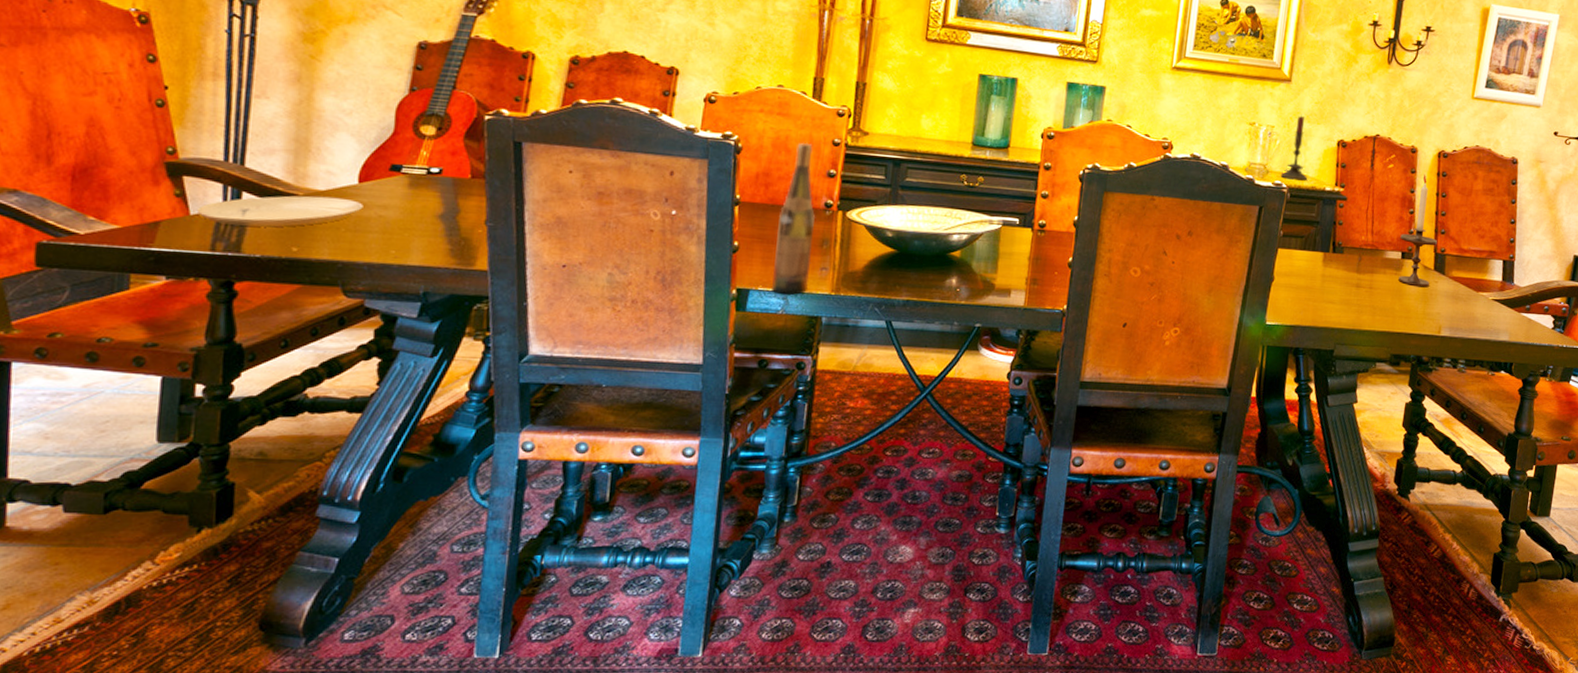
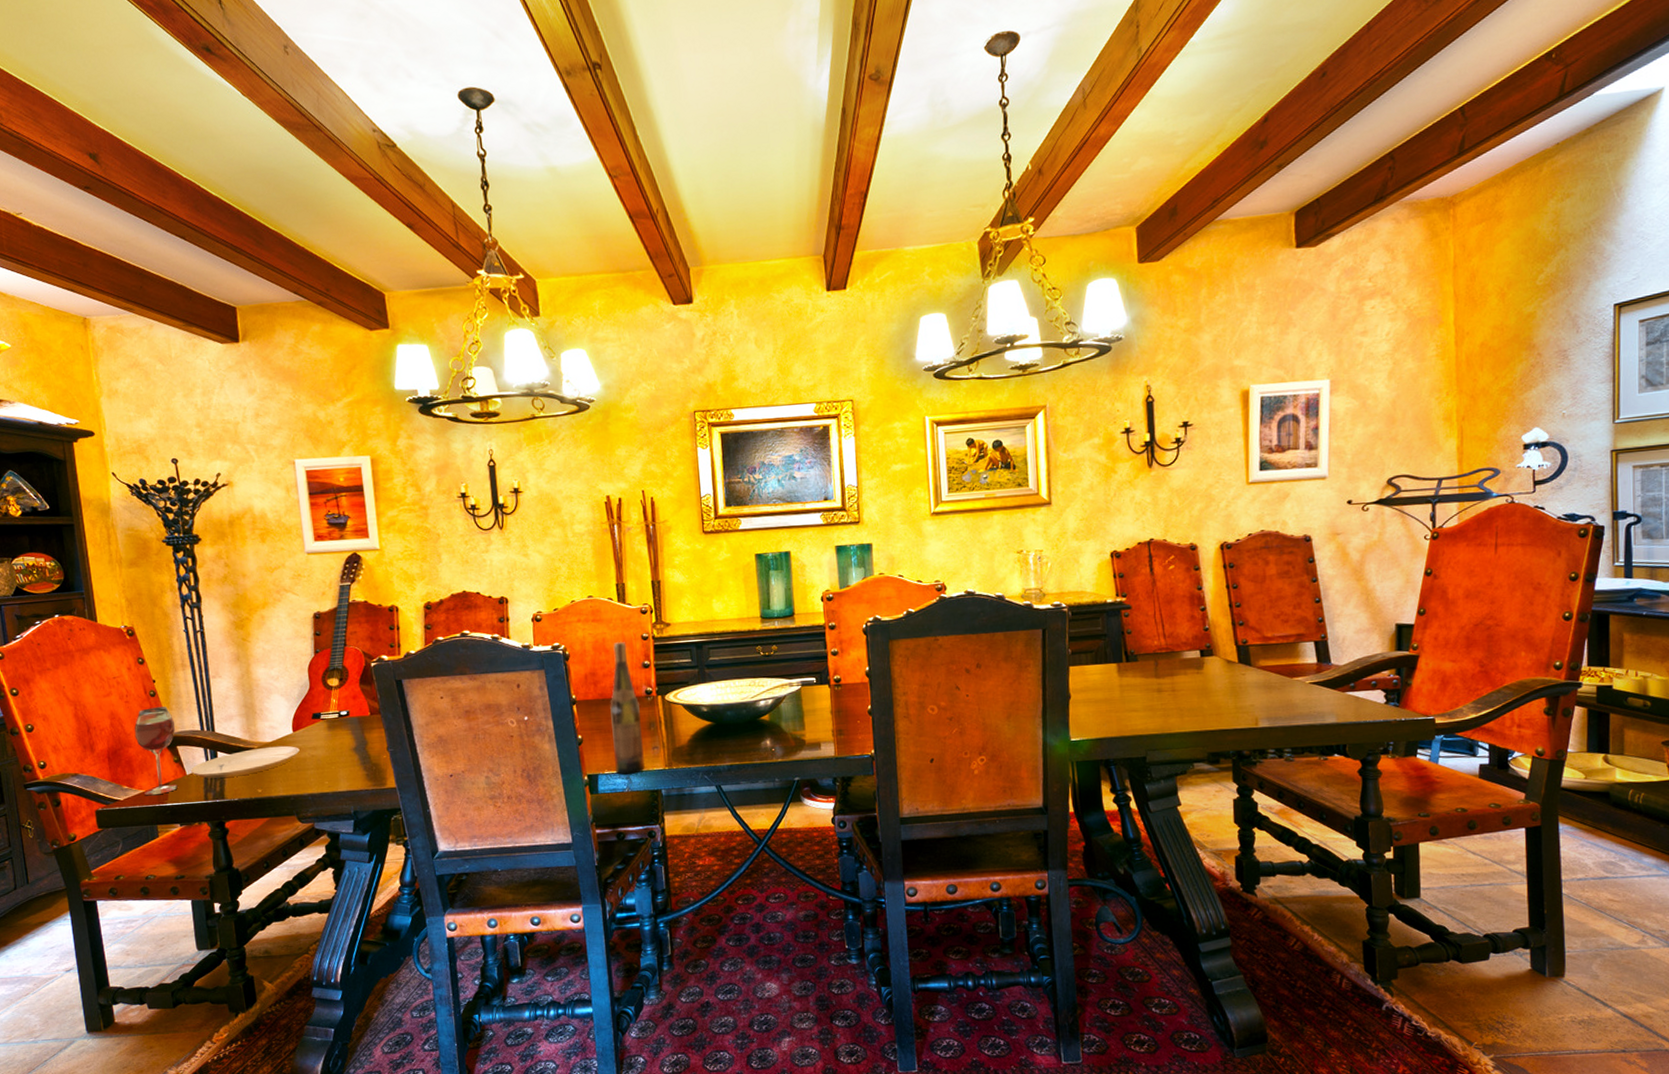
wineglass: none [118,120,187,235] -> present [134,706,178,796]
candle: present [1280,115,1307,181] -> none [1057,534,1086,599]
candlestick: present [1398,173,1438,288] -> none [1195,568,1238,683]

